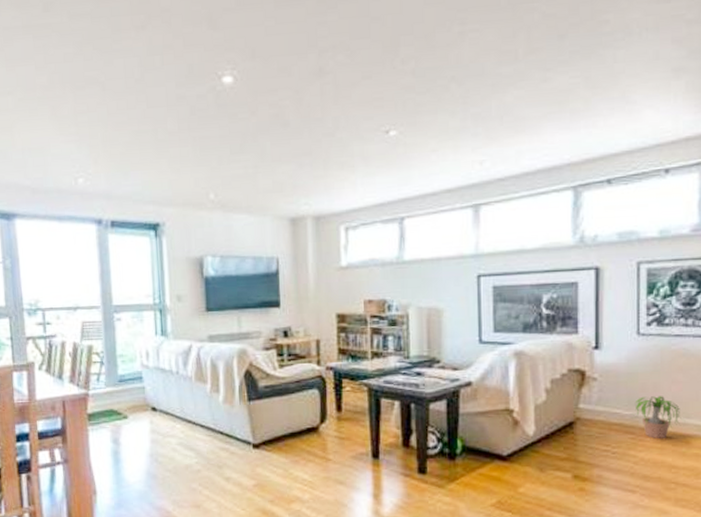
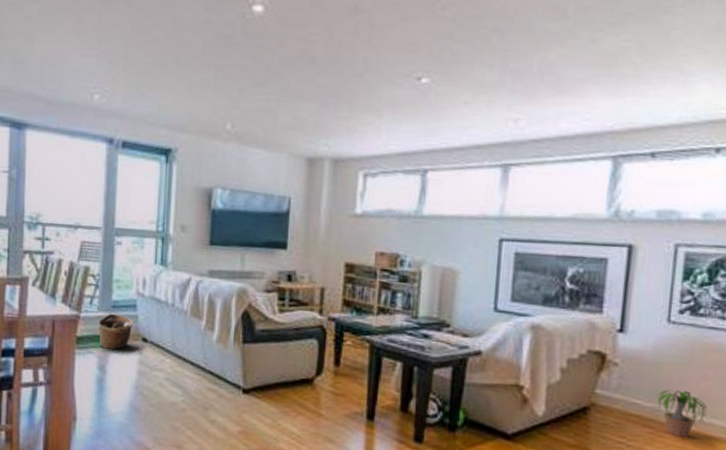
basket: none [107,387,141,422] -> present [98,313,134,350]

